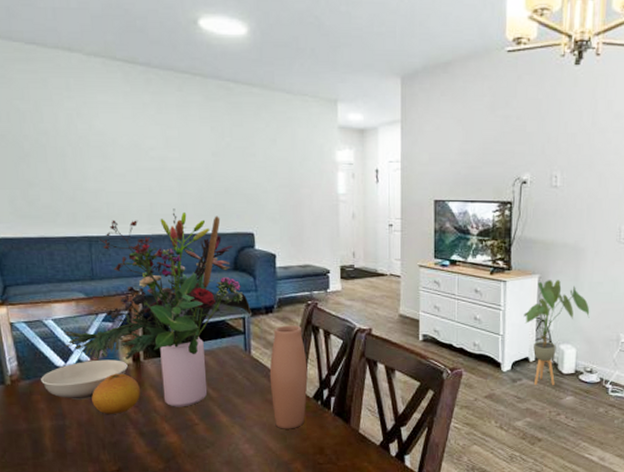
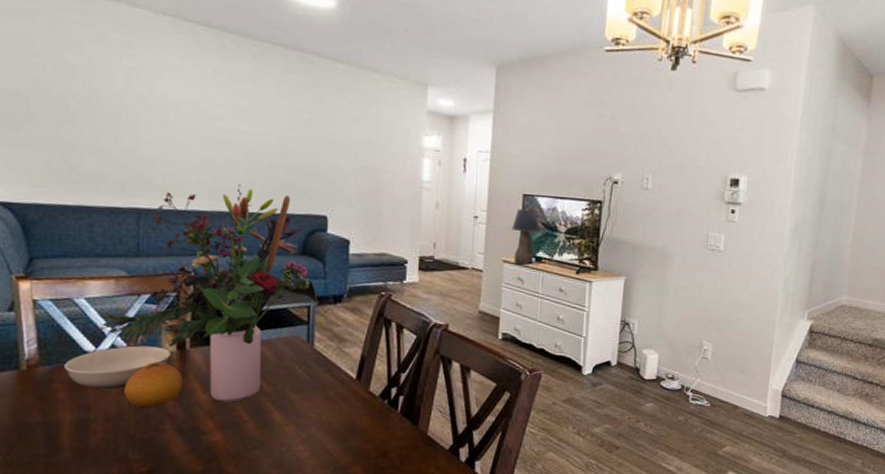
vase: present [269,325,308,429] -> none [332,316,376,430]
table lamp: none [425,213,453,268] -> present [512,208,540,265]
house plant: present [523,280,590,386] -> none [607,282,675,392]

